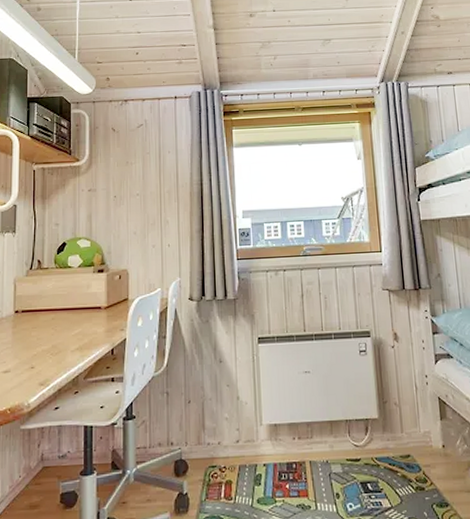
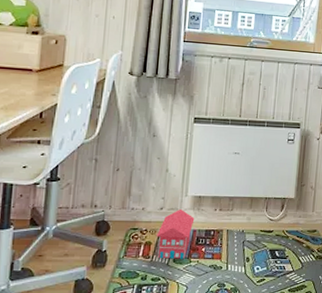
toy house: none [236,440,274,500] -> present [157,208,195,259]

